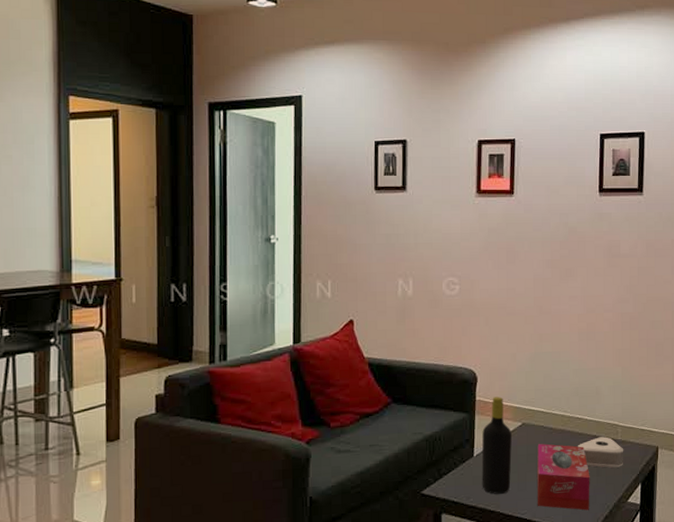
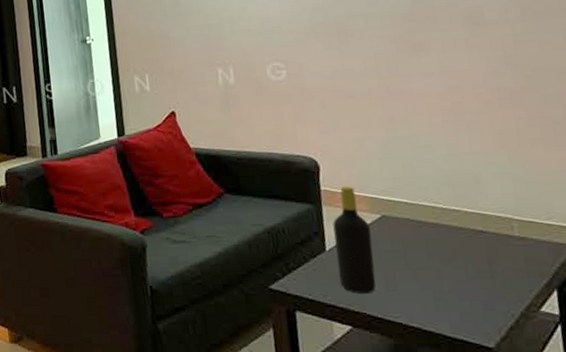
tissue box: present [536,444,590,511] -> none [404,239,486,318]
speaker: present [578,436,624,469] -> none [459,232,527,270]

